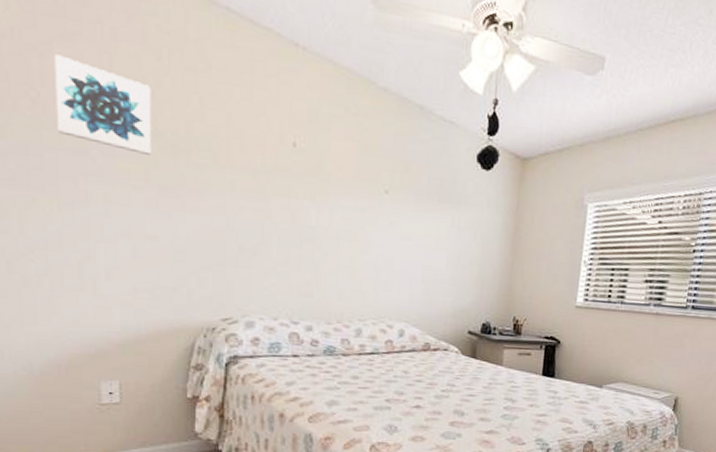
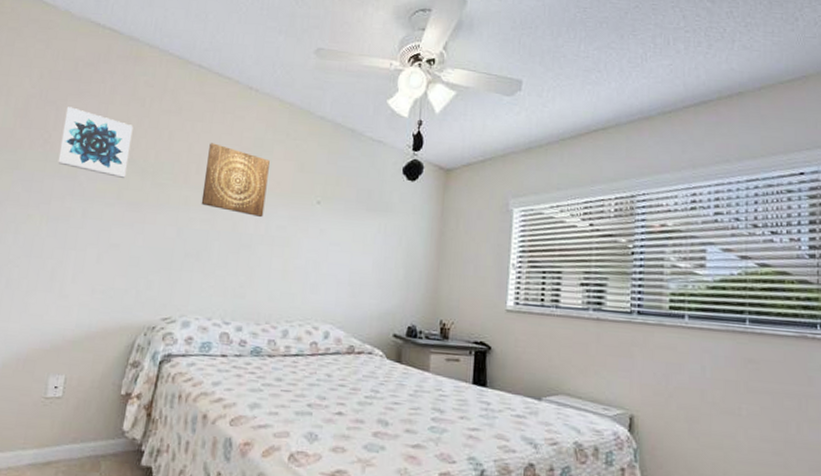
wall art: none [250,114,328,208] -> present [201,143,270,218]

